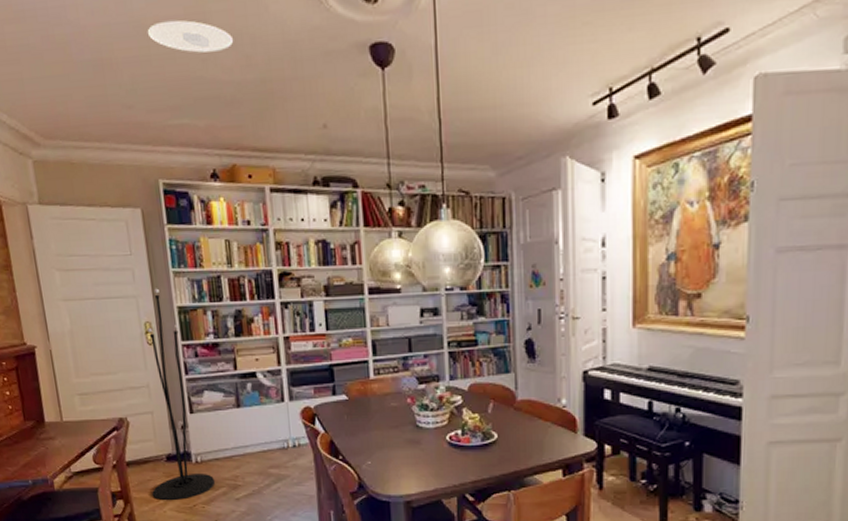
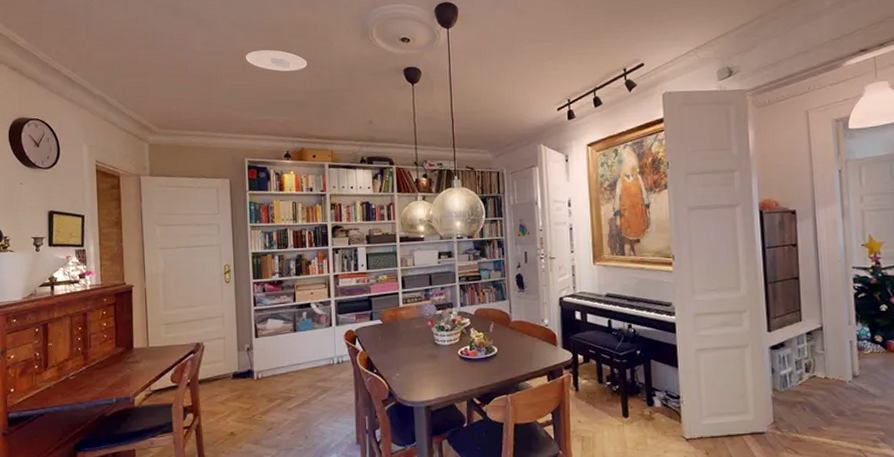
floor lamp: present [147,288,216,501] -> none [218,238,272,413]

